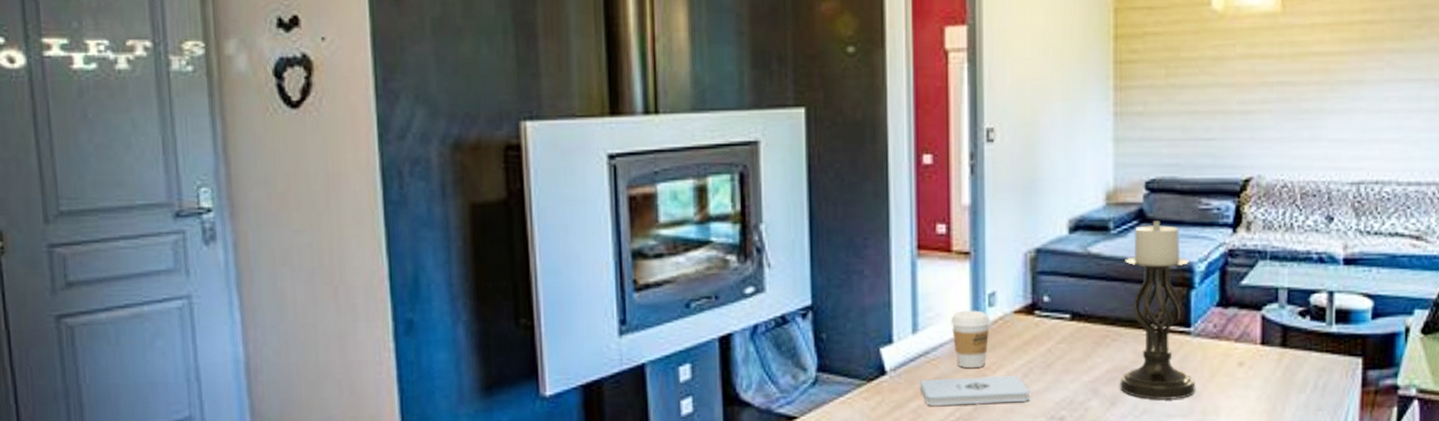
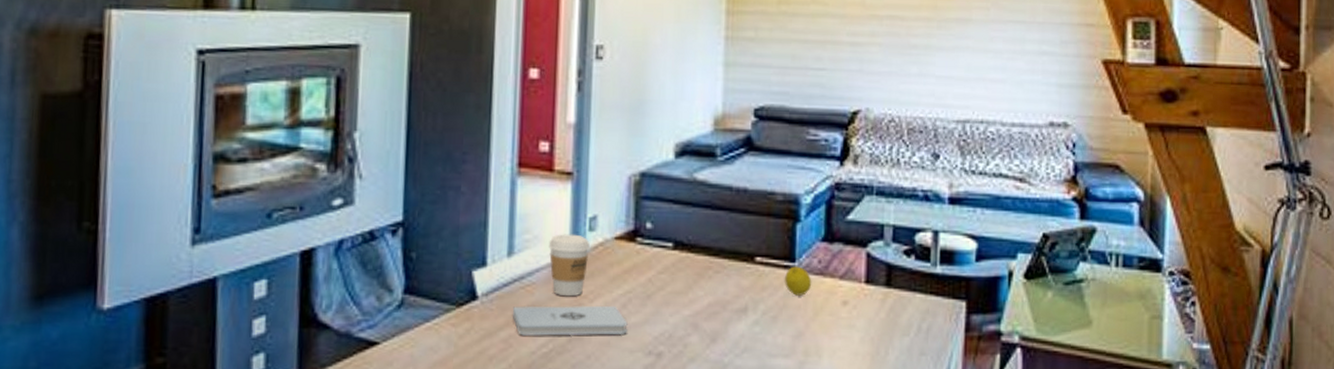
candle holder: present [1120,220,1196,401] -> none [721,149,798,339]
fruit: none [1181,331,1208,359] -> present [785,266,812,296]

